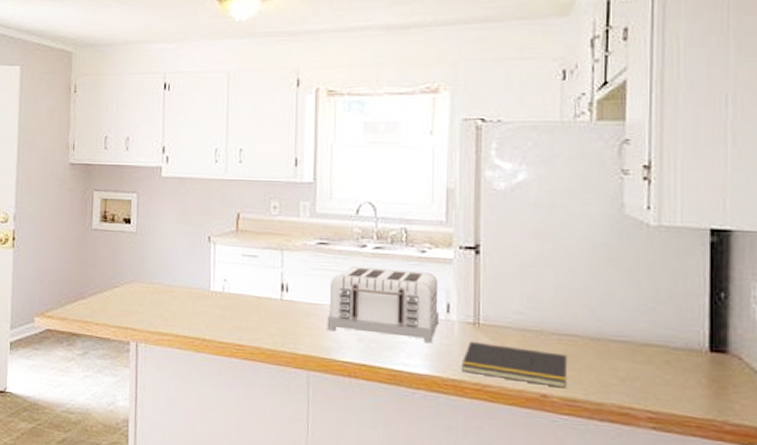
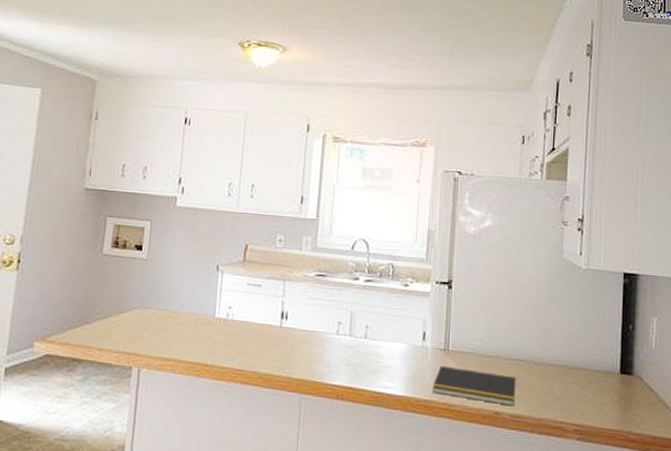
toaster: present [326,266,440,344] -> none [320,297,418,368]

